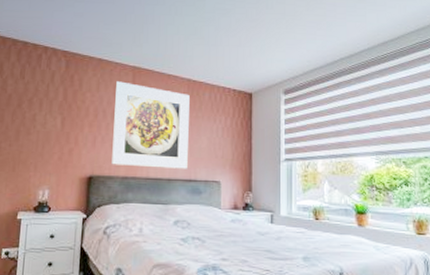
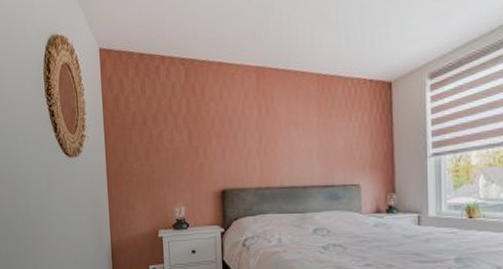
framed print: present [112,81,190,169] -> none [240,85,323,176]

